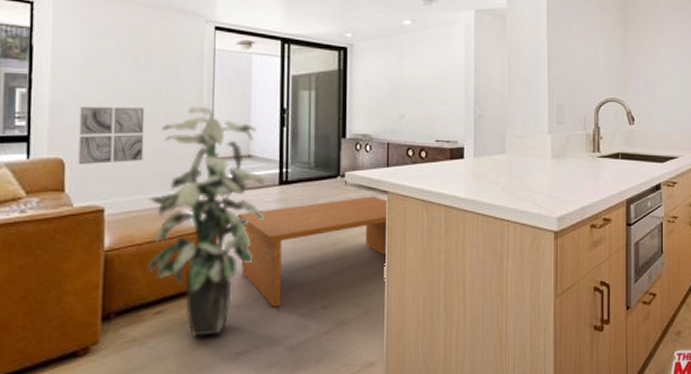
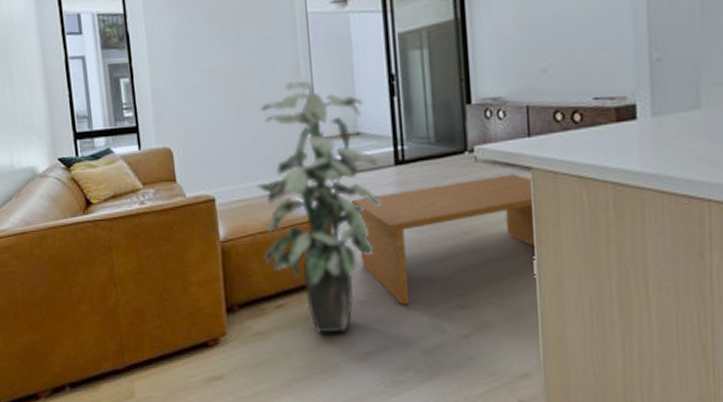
wall art: present [78,106,145,165] -> none [179,87,247,154]

